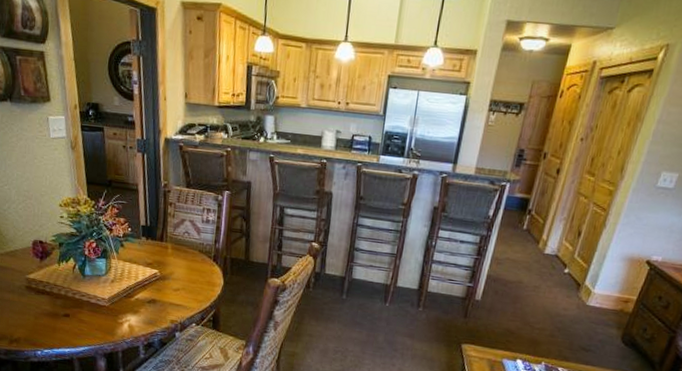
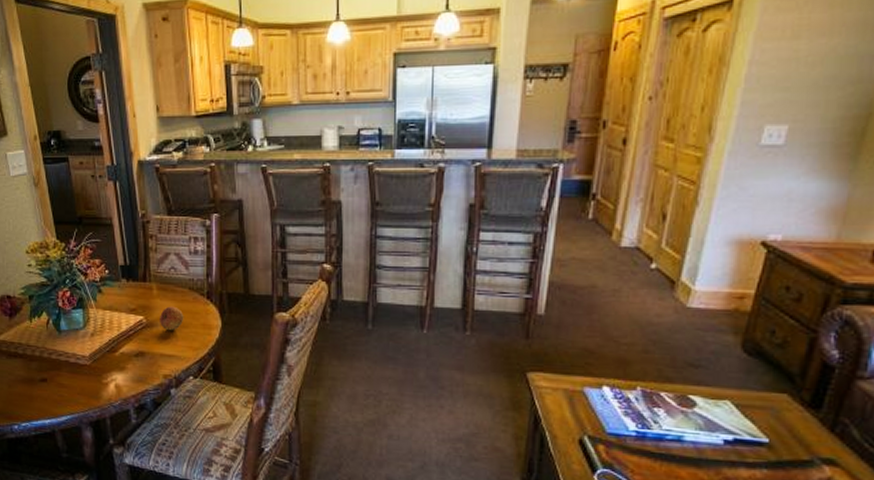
fruit: none [171,264,193,285] -> present [160,306,184,331]

